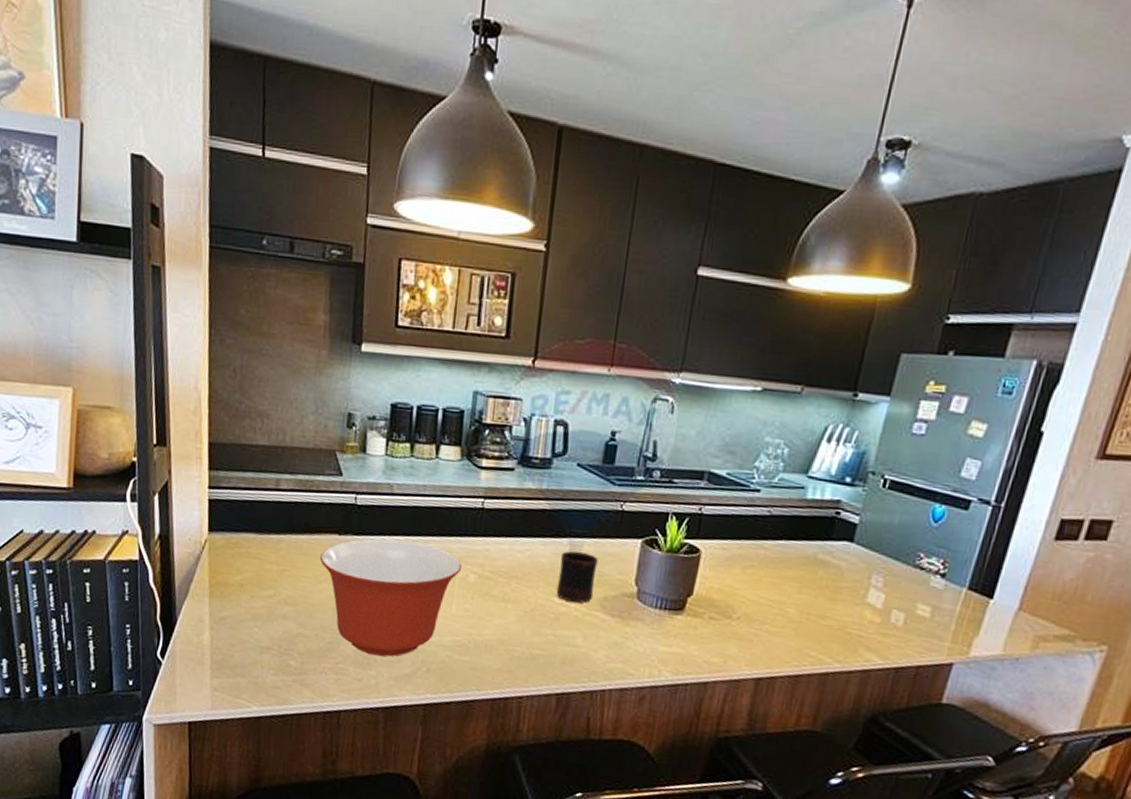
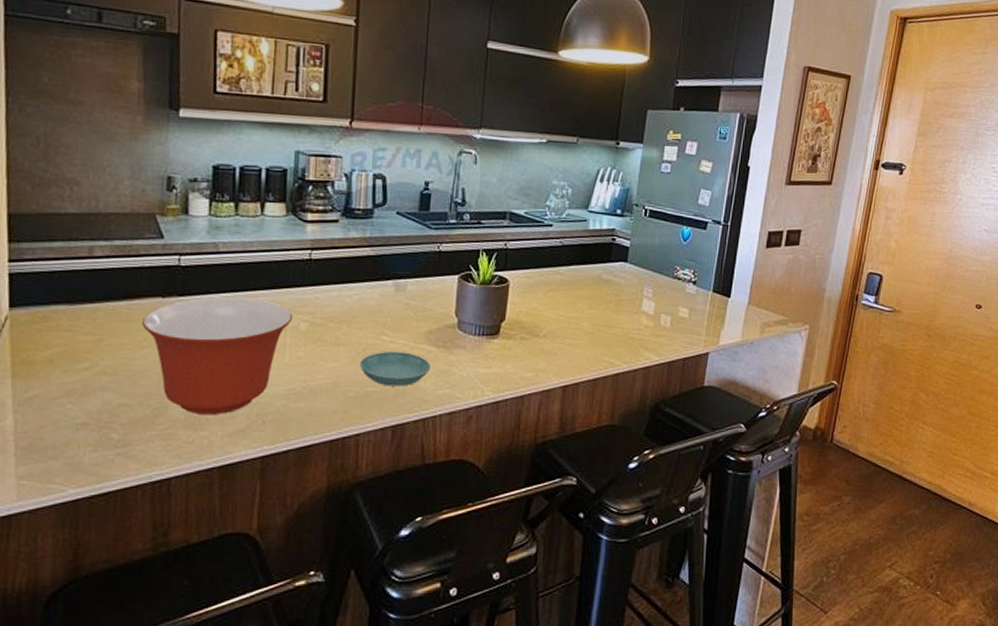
saucer: none [527,614,603,654] -> present [359,352,430,386]
mug: present [556,551,598,603] -> none [385,291,421,339]

